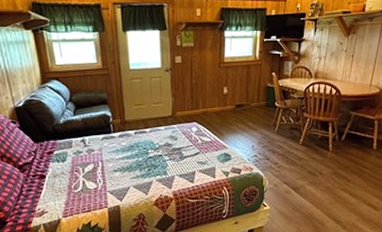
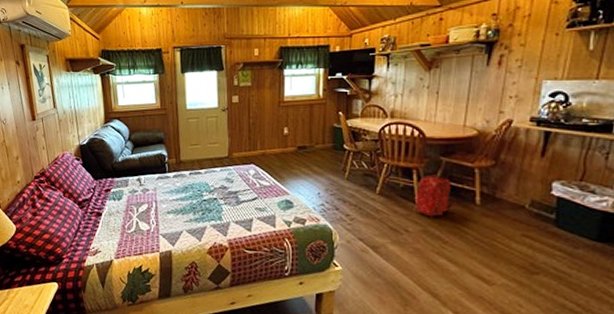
backpack: none [329,126,360,161] -> present [415,174,457,217]

